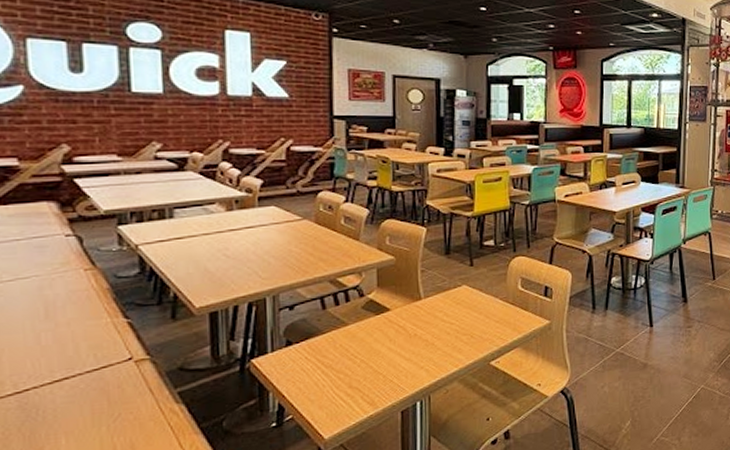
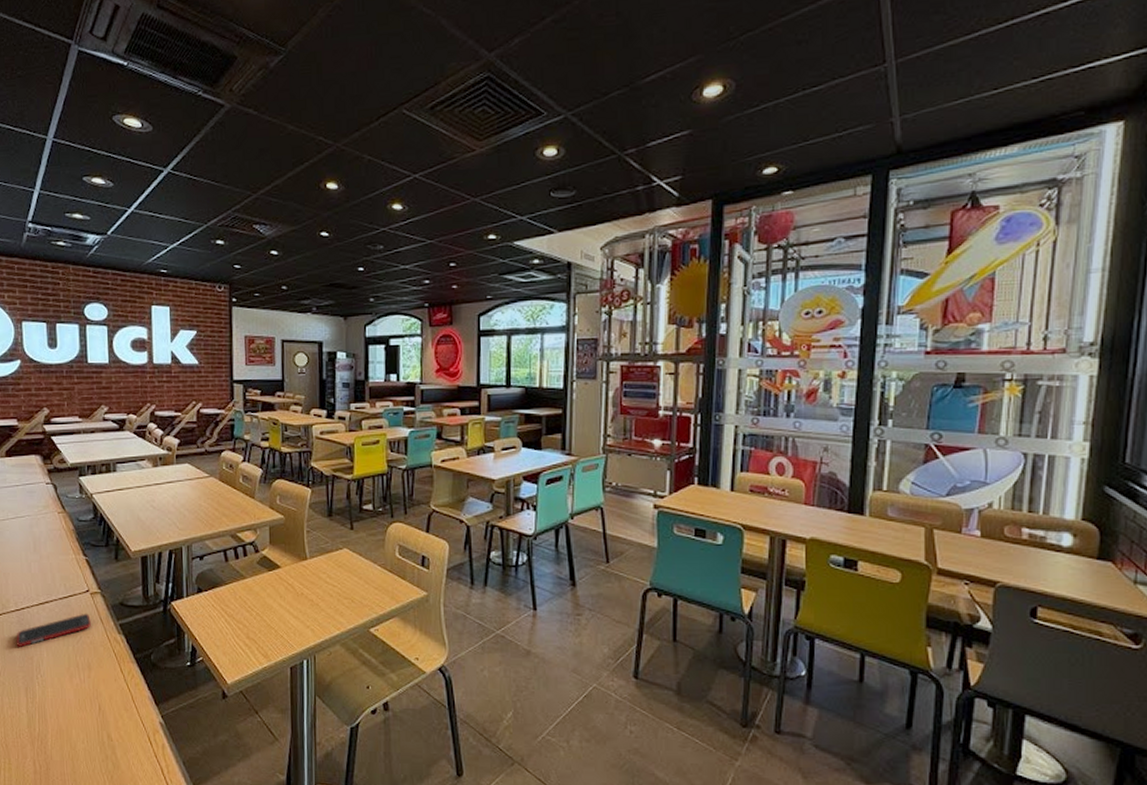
cell phone: none [15,384,135,438] -> present [16,613,91,647]

